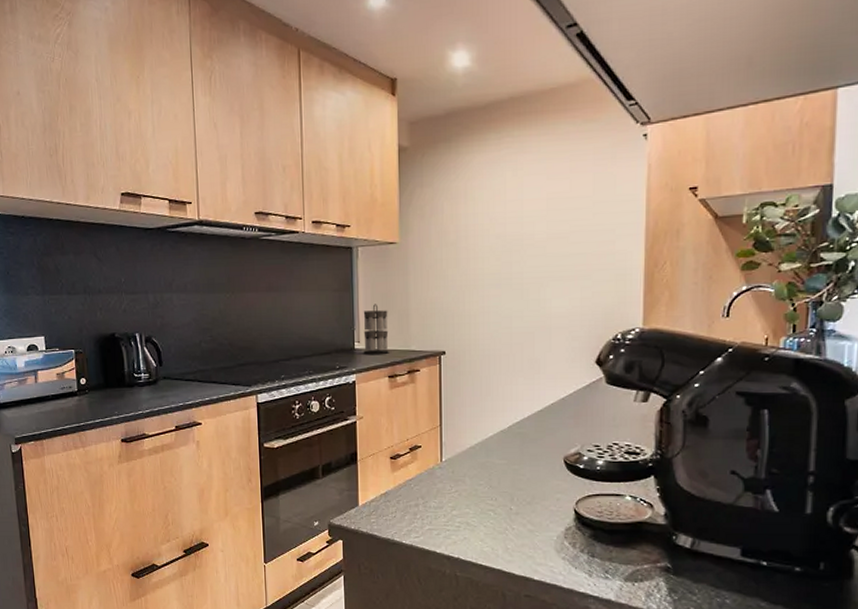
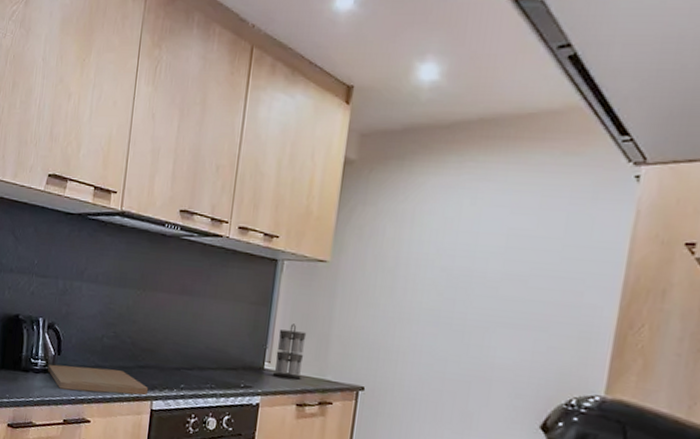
cutting board: none [152,371,251,398] -> present [48,364,148,396]

